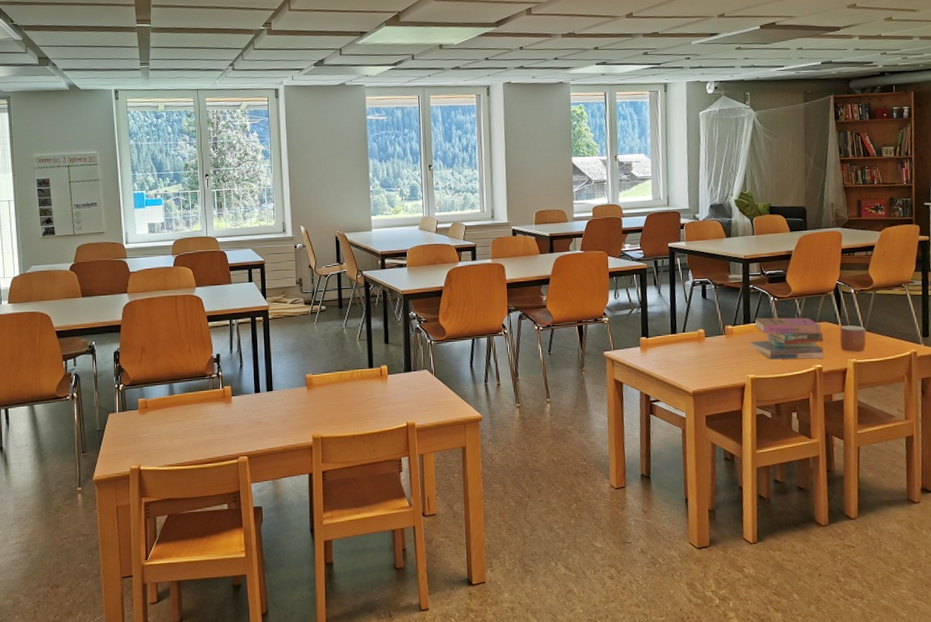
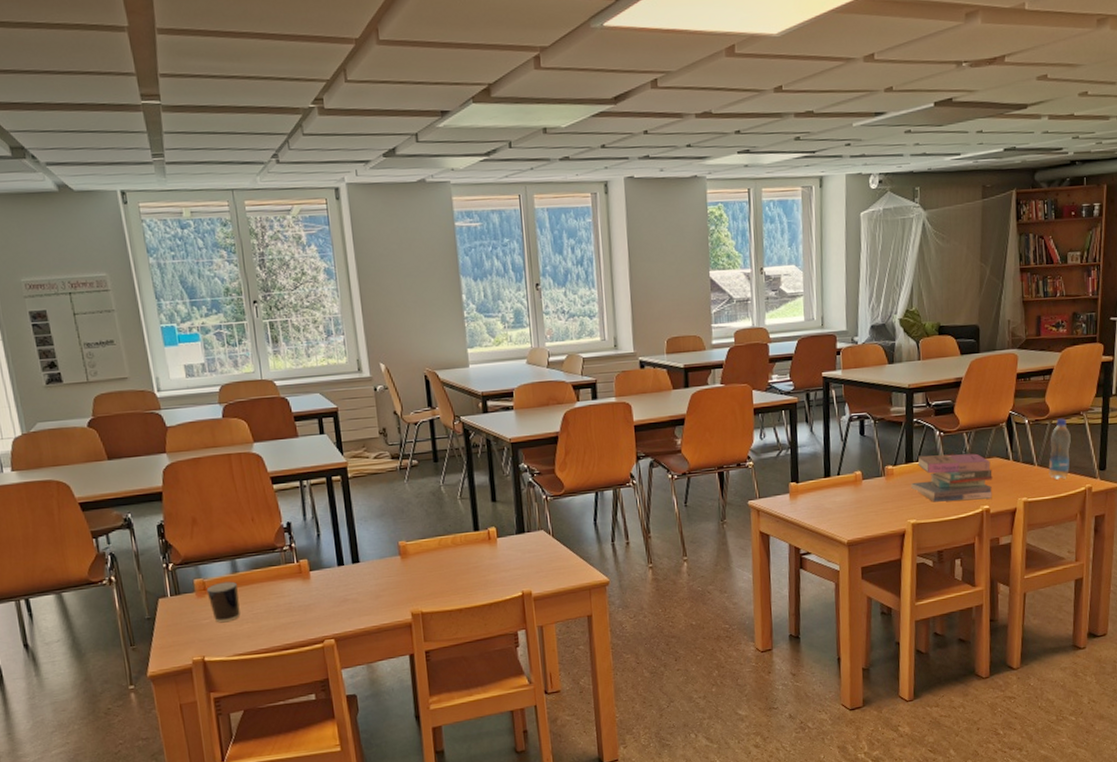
mug: none [147,402,173,437] -> present [206,581,240,623]
mug: present [839,325,867,354] -> none [1010,459,1040,492]
bottle: none [875,289,895,345] -> present [1048,418,1071,480]

